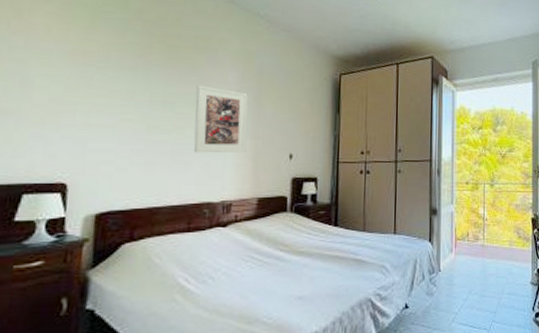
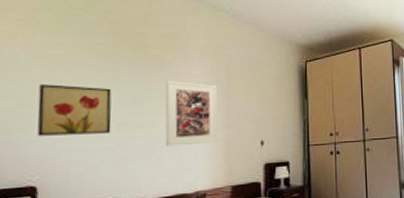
wall art: none [69,81,143,135] -> present [37,84,112,136]

